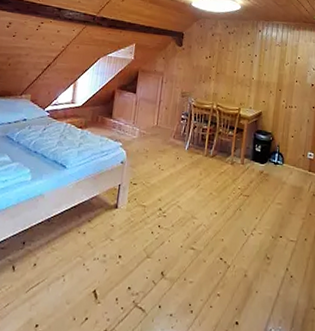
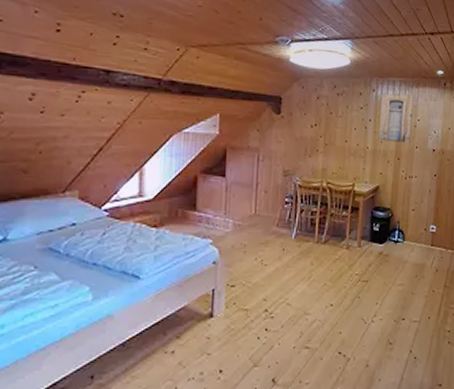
wall art: none [262,34,295,77] -> present [378,93,414,143]

